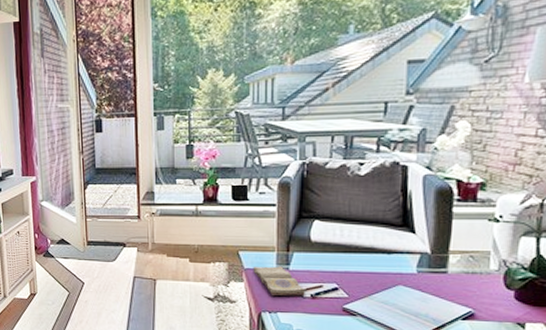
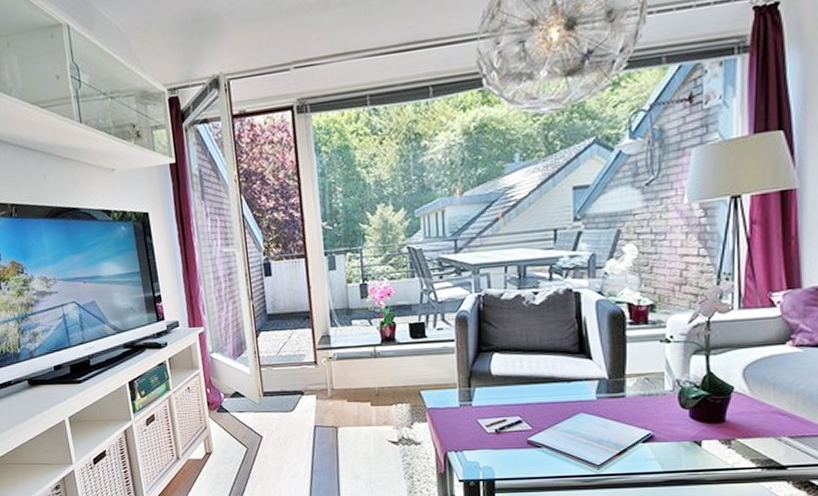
diary: present [253,266,305,296] -> none [436,403,489,434]

